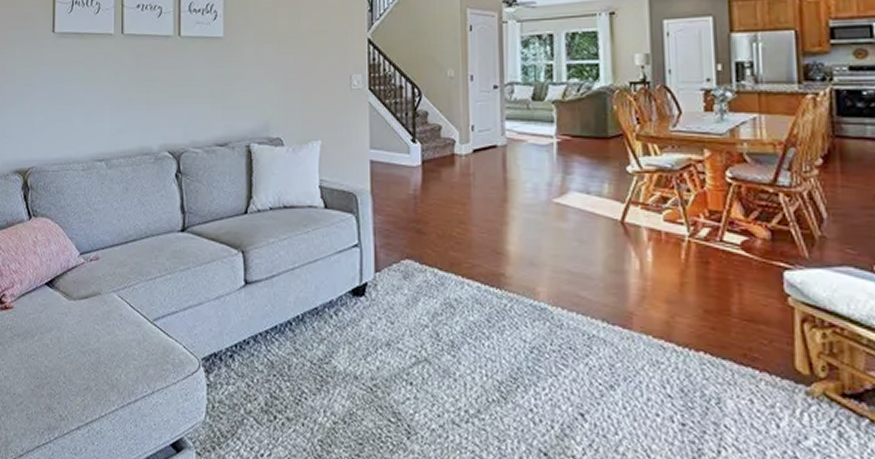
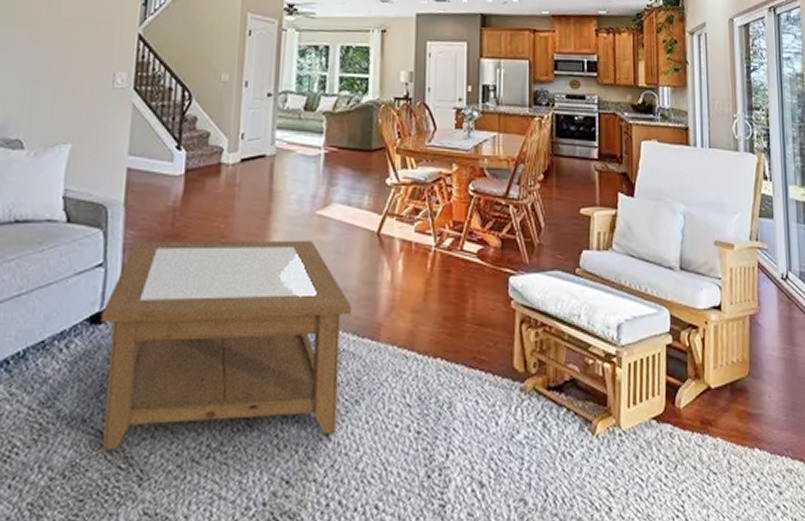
coffee table: none [361,225,600,416] -> present [101,240,352,449]

